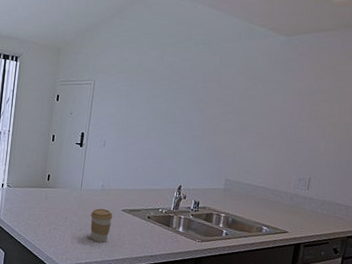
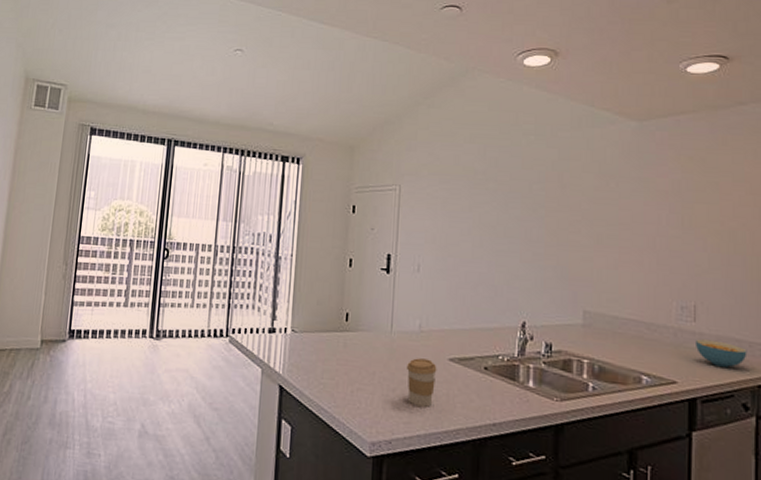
cereal bowl: none [306,202,344,224] -> present [696,339,747,368]

